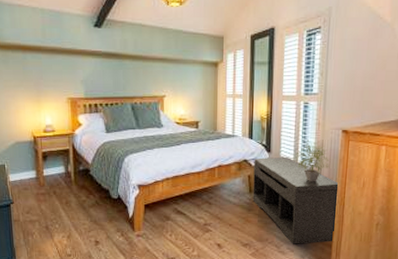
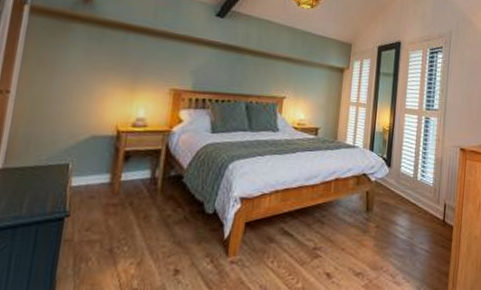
bench: present [252,157,340,244] -> none [369,172,457,273]
potted plant: present [294,140,330,181] -> none [414,156,448,201]

